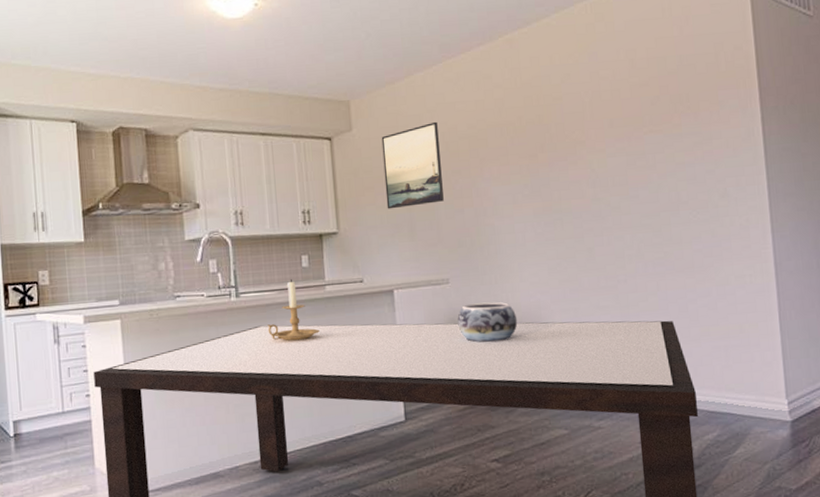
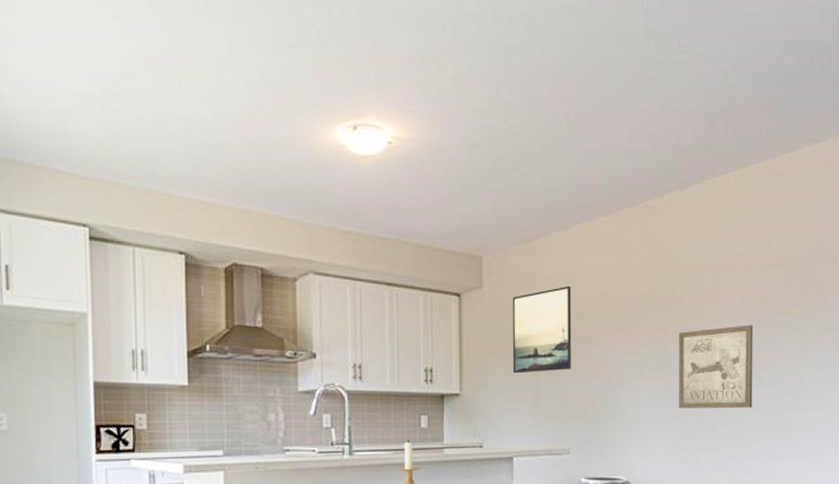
wall art: none [548,145,631,232] -> present [678,325,753,408]

